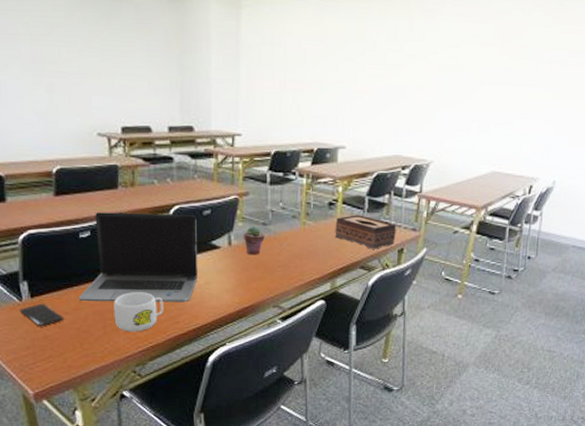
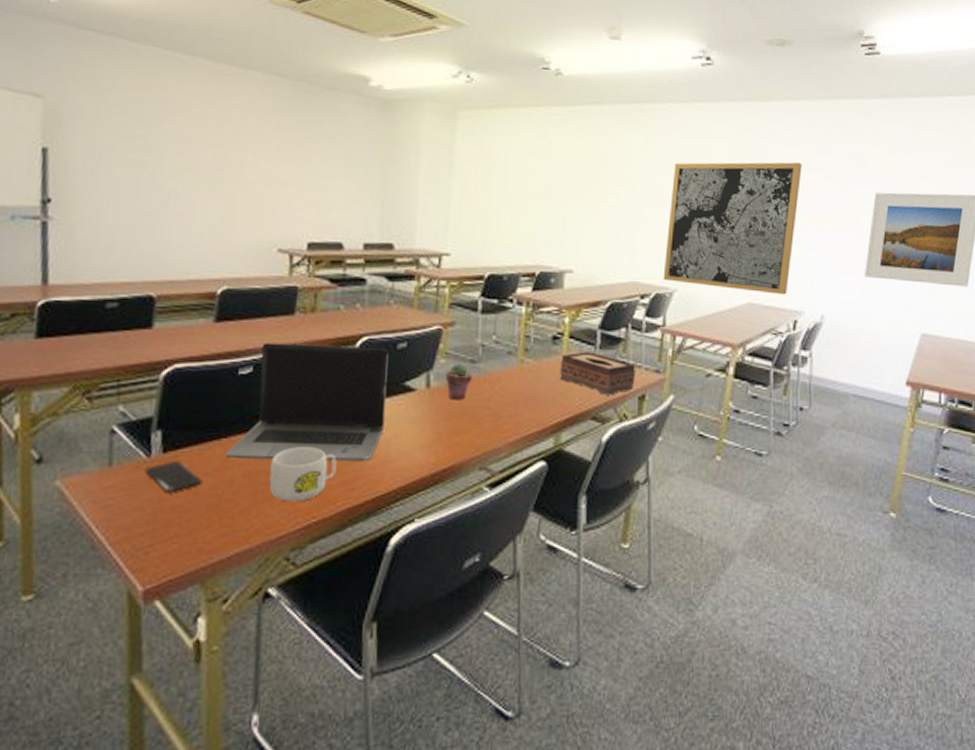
wall art: none [421,42,550,164] -> present [663,162,802,295]

